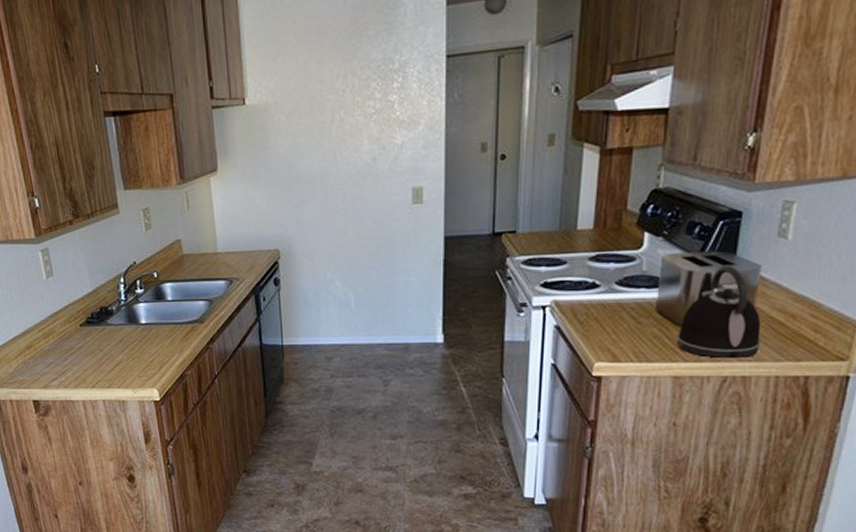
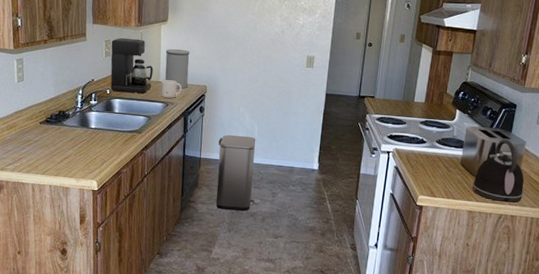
coffee maker: none [150,200,208,273] -> present [110,37,154,93]
mug: none [219,248,248,274] -> present [160,80,182,99]
canister: none [220,205,254,259] -> present [165,48,190,89]
pedal bin: none [304,309,369,409] -> present [216,134,261,211]

